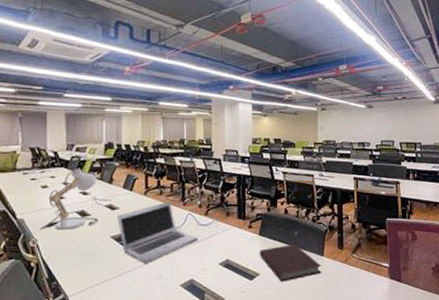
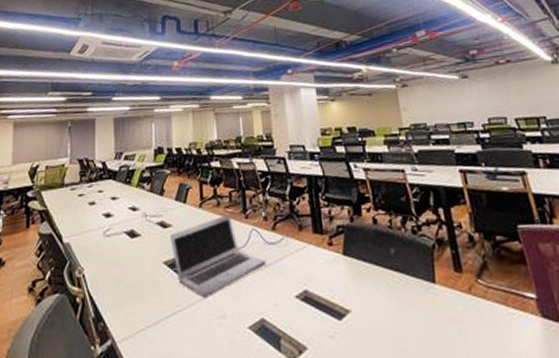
desk lamp: present [39,168,99,230] -> none [86,179,149,256]
notebook: present [259,244,322,282] -> none [346,267,437,323]

